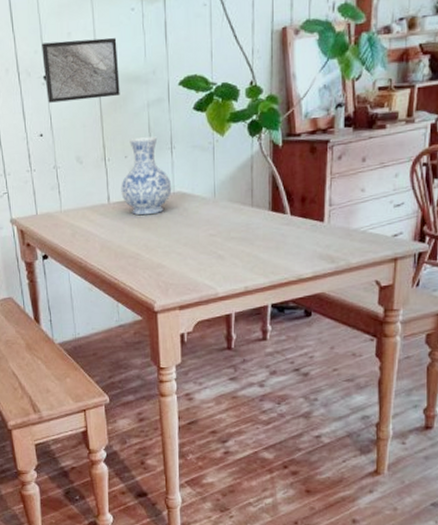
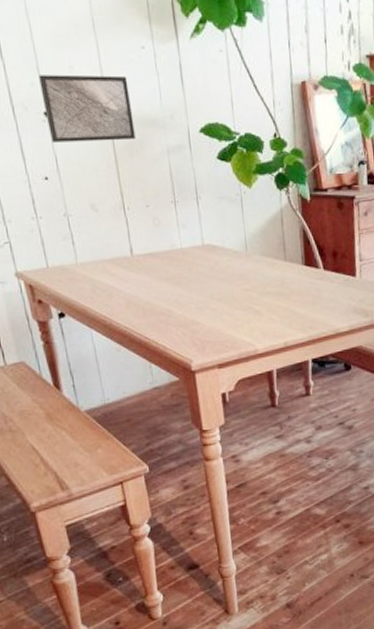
vase: present [121,136,172,216] -> none [144,185,201,269]

